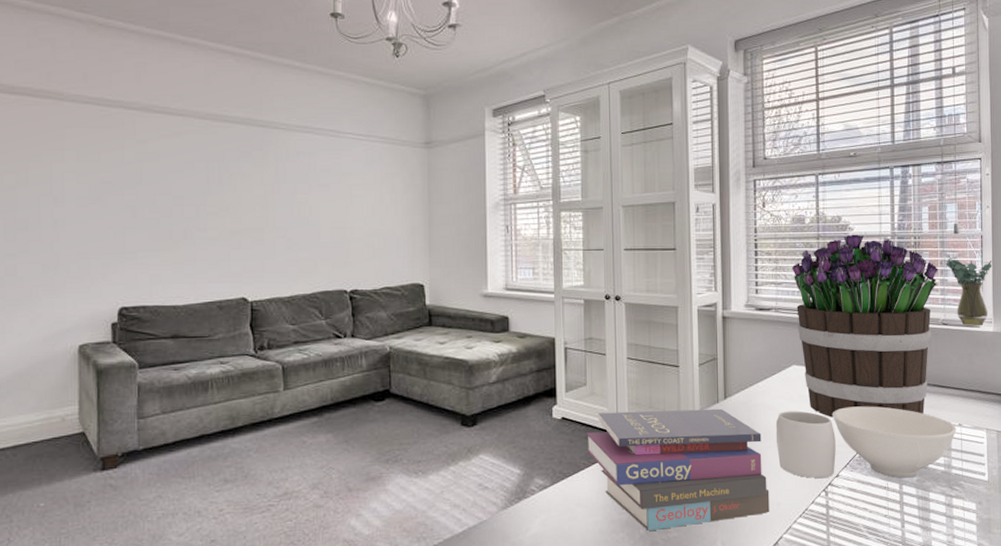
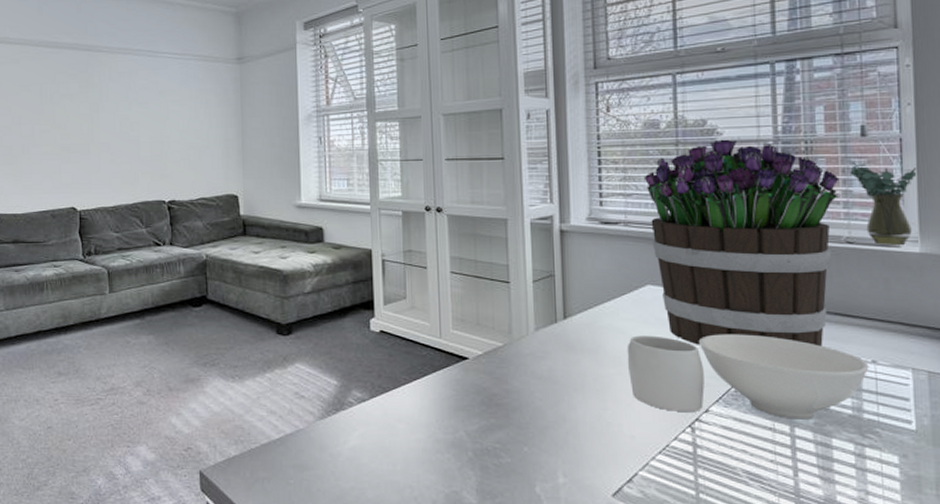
books: present [587,408,770,531] -> none [407,327,621,454]

